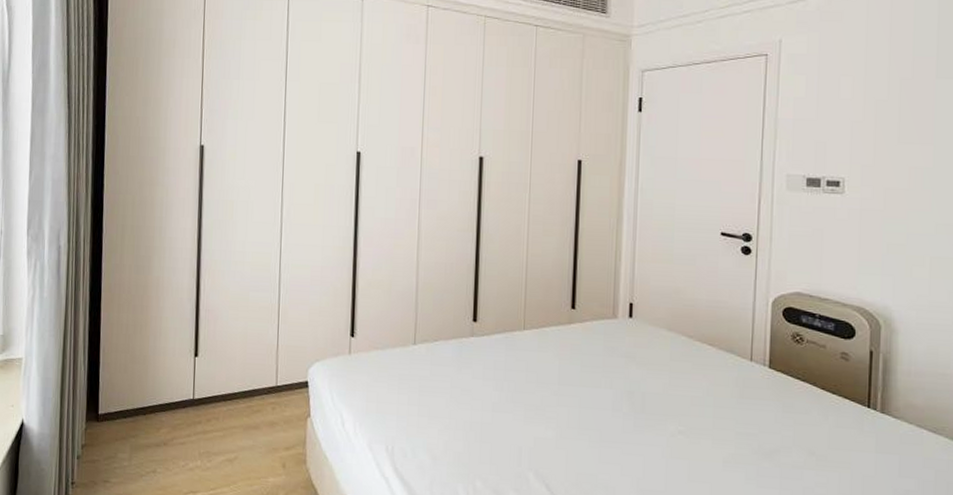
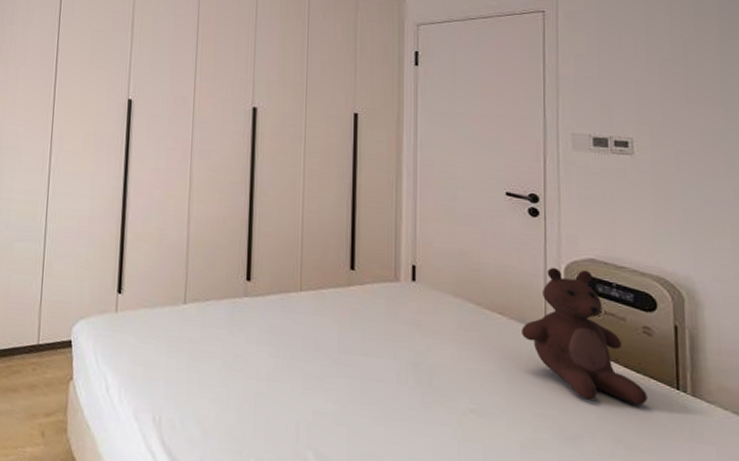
teddy bear: none [729,301,841,422] -> present [522,267,648,406]

